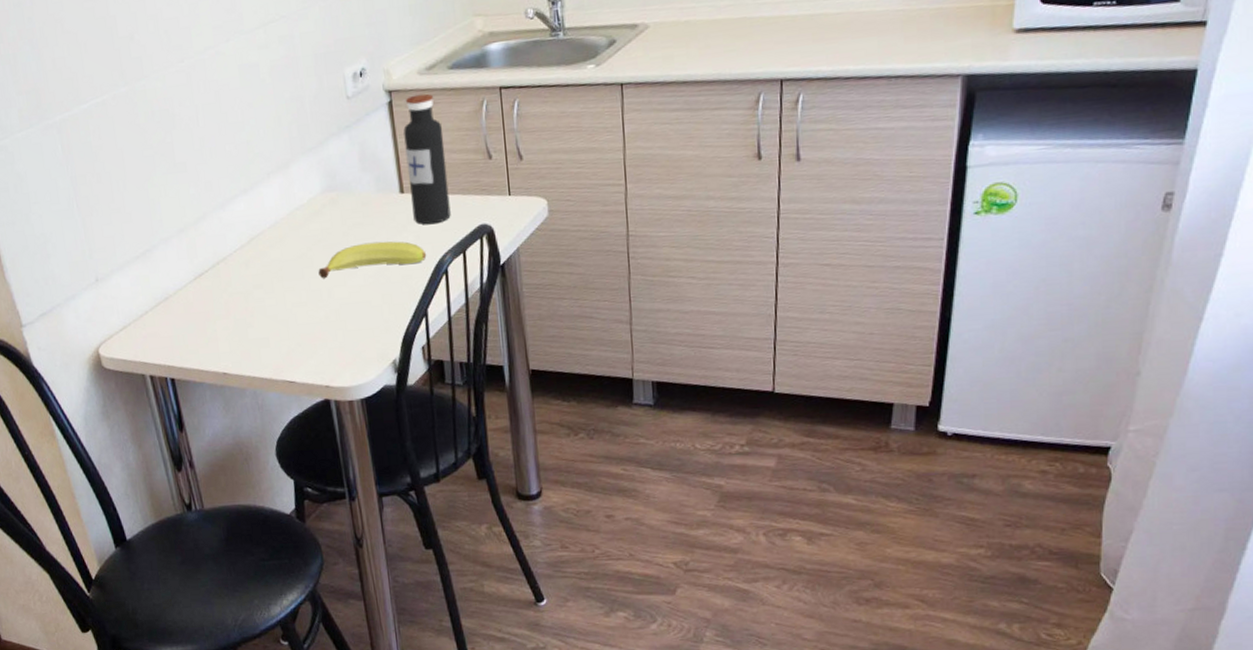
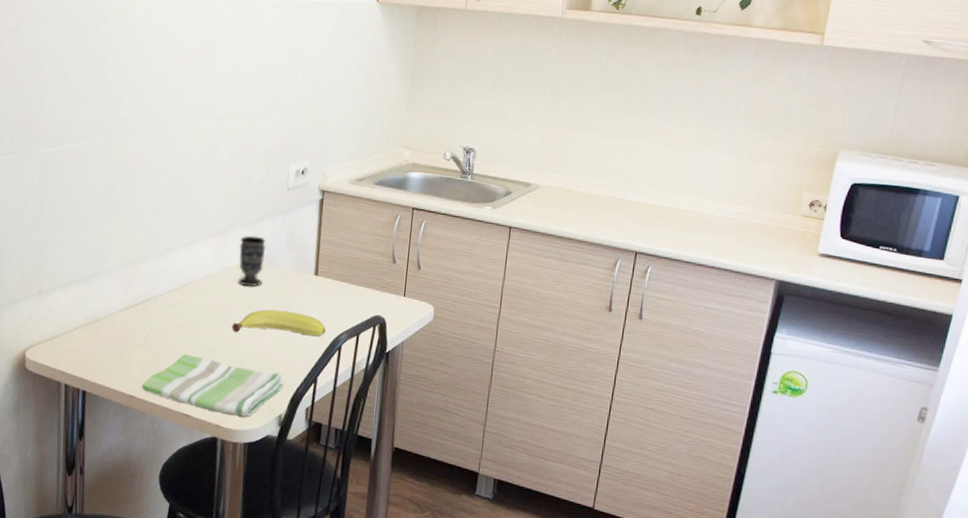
dish towel: none [233,314,391,371] -> present [141,354,283,417]
cup: none [306,161,342,224] -> present [238,235,266,287]
water bottle: present [403,93,451,225] -> none [321,198,361,307]

